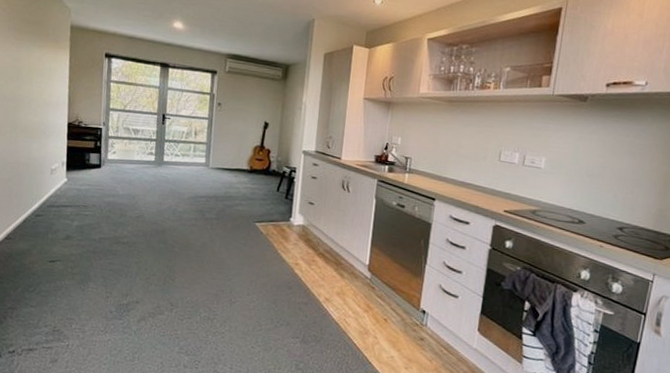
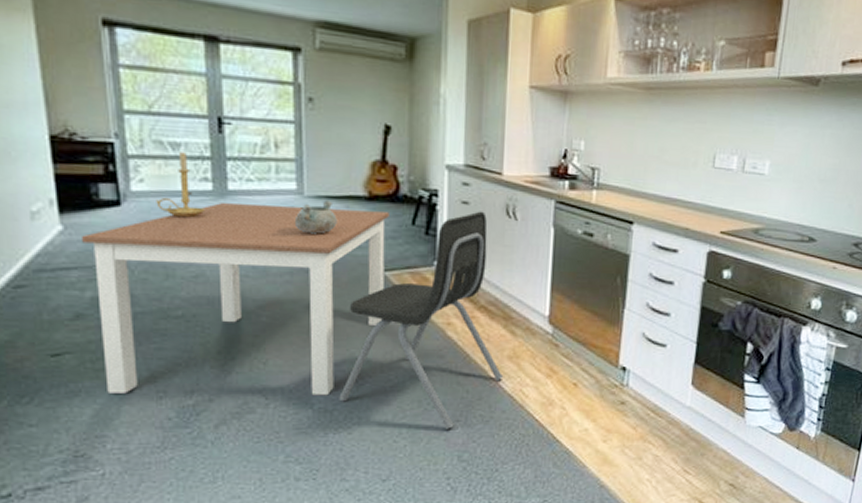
dining table: none [77,169,263,308] -> present [82,203,389,396]
candle holder: none [121,132,149,178] -> present [156,147,206,218]
decorative bowl: none [201,171,229,194] -> present [294,201,337,234]
dining chair: none [218,184,333,343] -> present [339,211,504,429]

